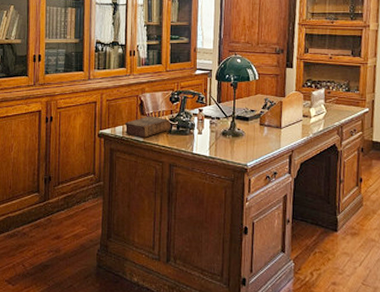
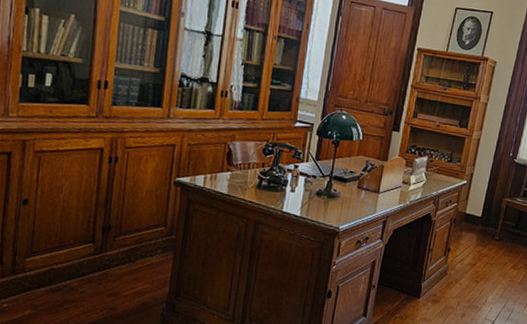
book: present [124,116,171,138] -> none [206,167,262,191]

